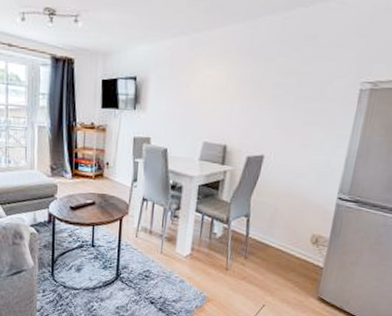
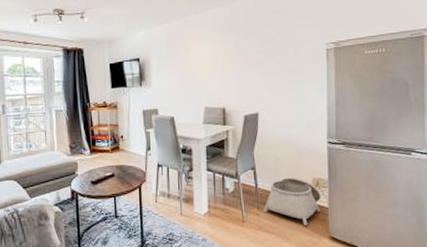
basket: none [250,229,318,283] -> present [263,177,321,226]

